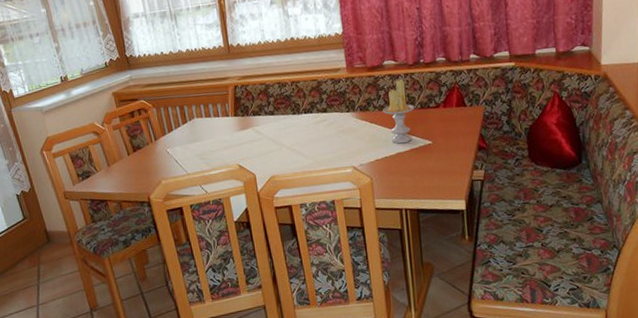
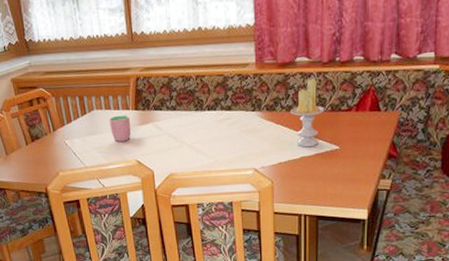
cup: none [209,121,232,148] -> present [109,115,132,142]

